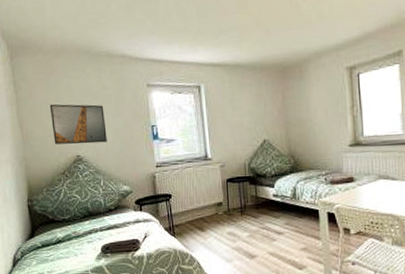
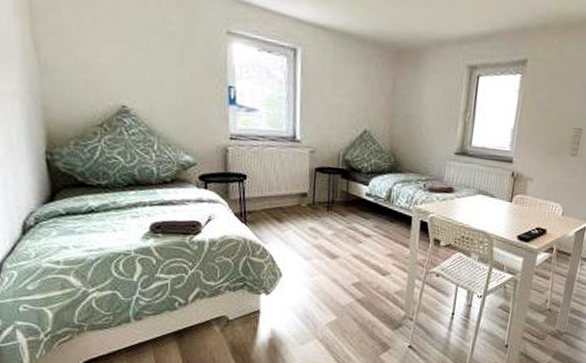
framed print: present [49,104,107,145] -> none [82,27,166,96]

